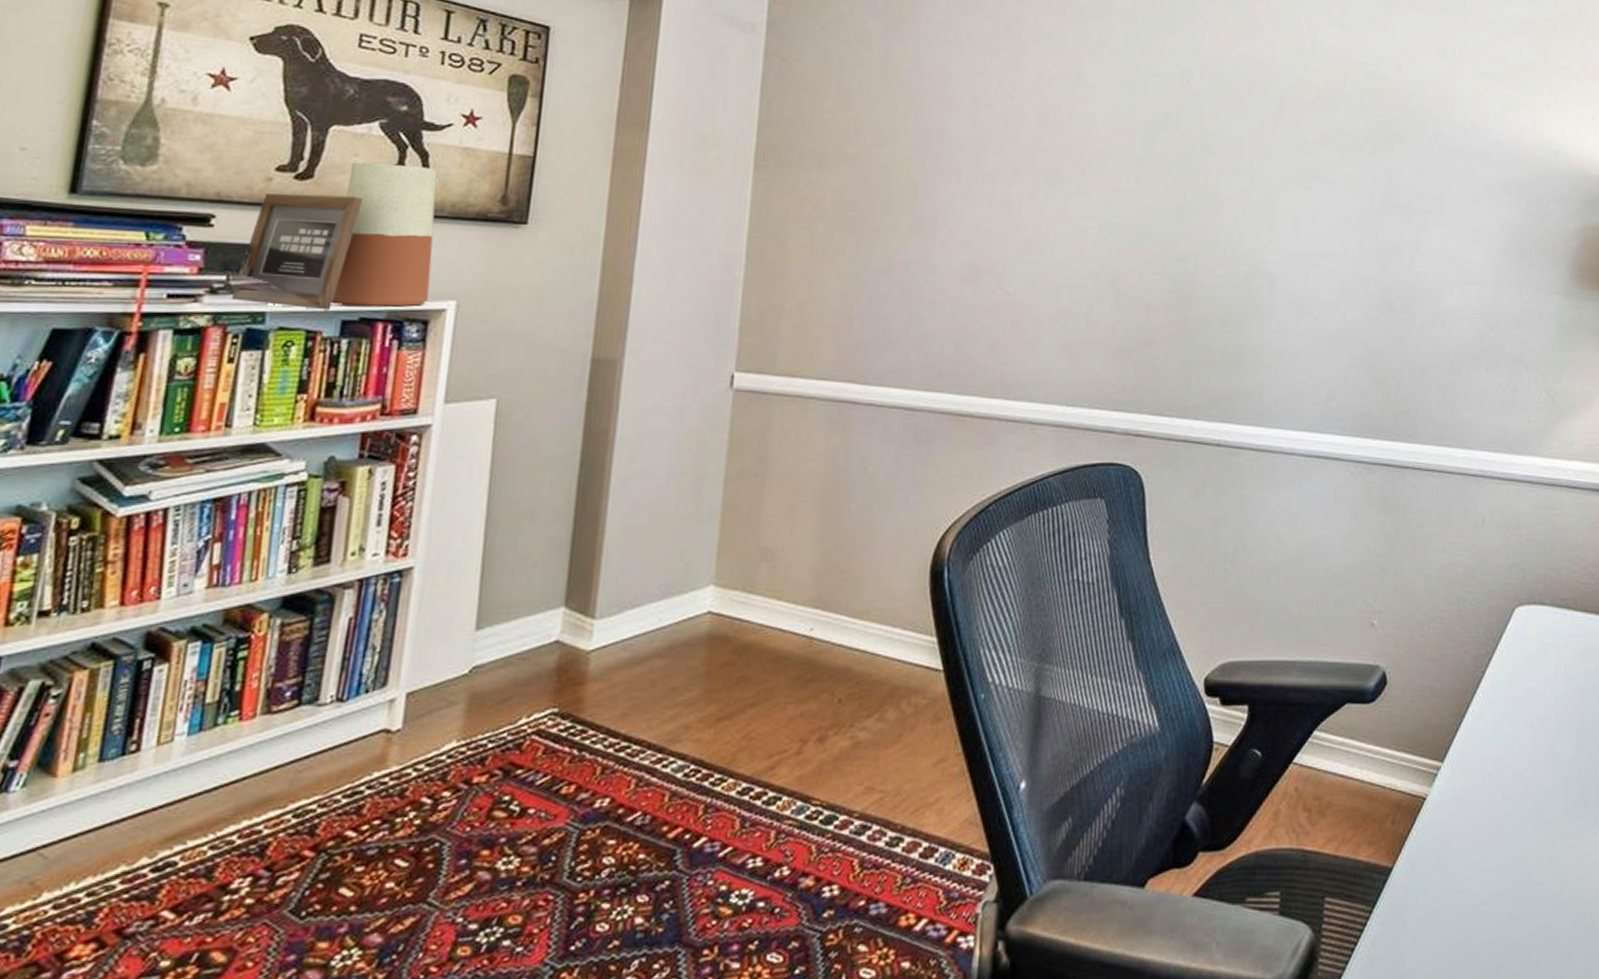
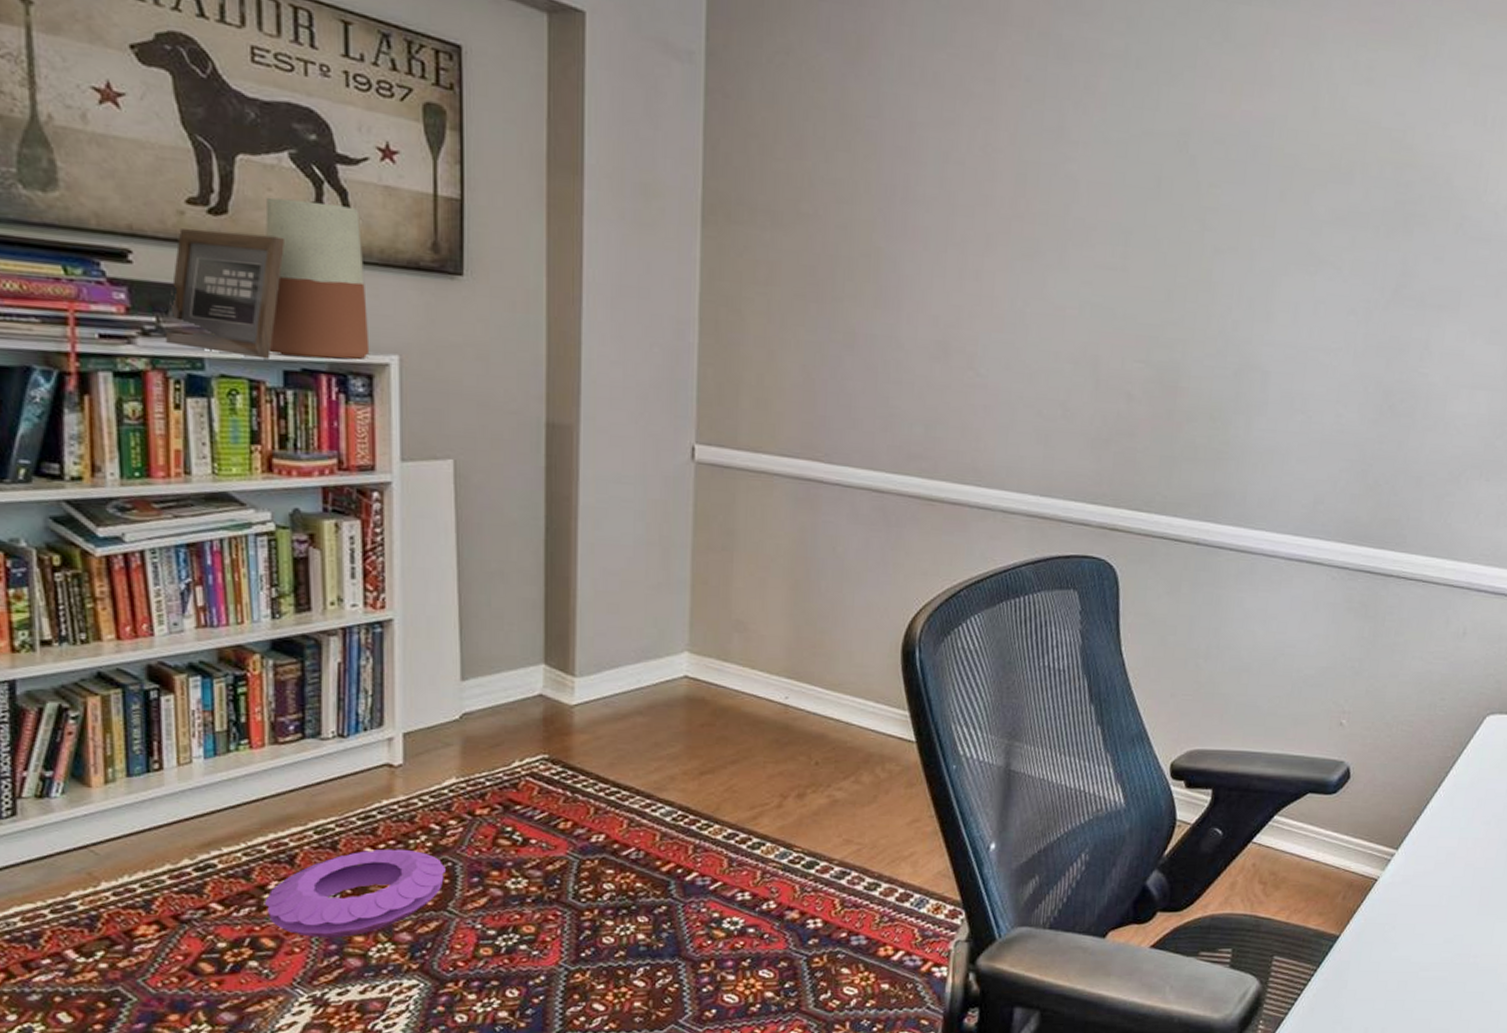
dog toy: none [223,829,432,947] -> present [265,849,446,938]

